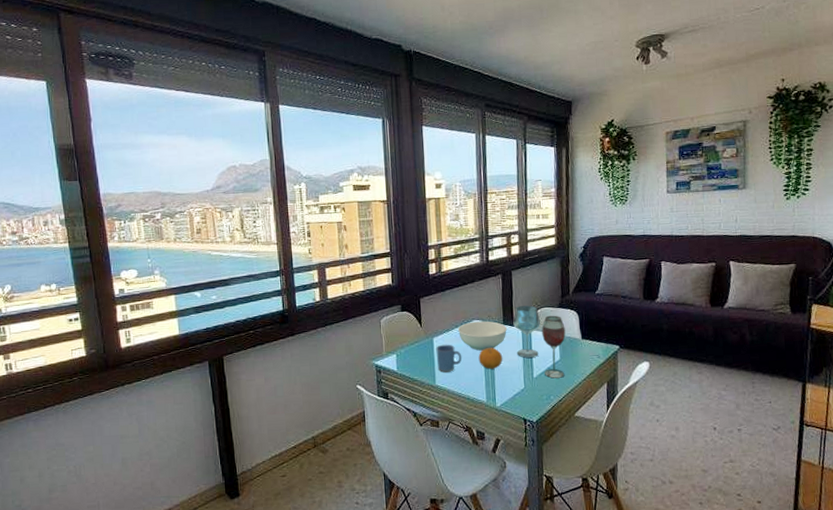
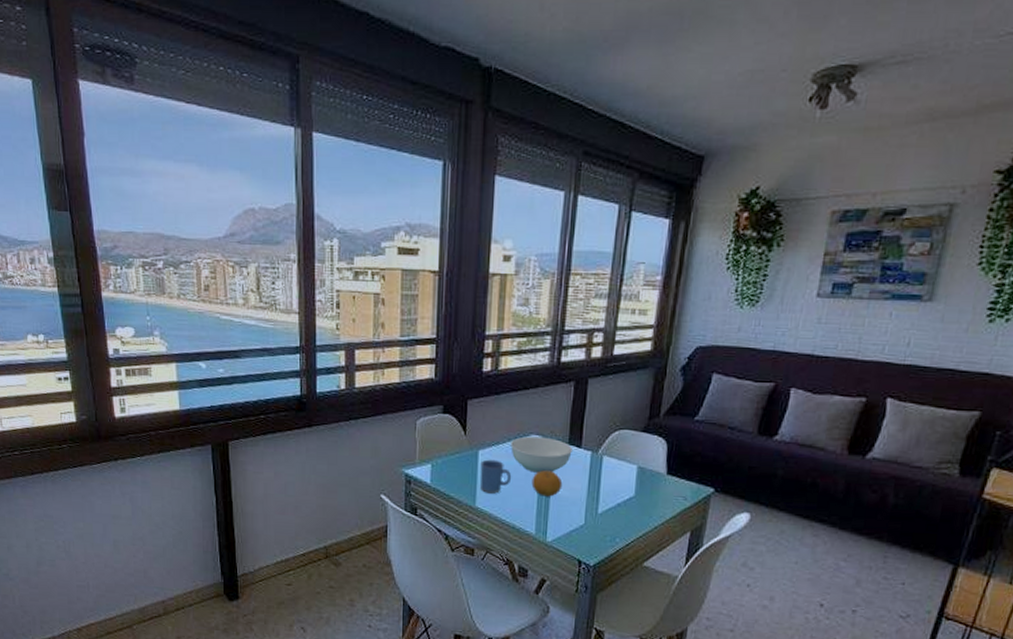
wine glass: present [513,305,541,358] -> none [580,424,617,489]
wineglass: present [542,315,566,378] -> none [612,440,648,518]

